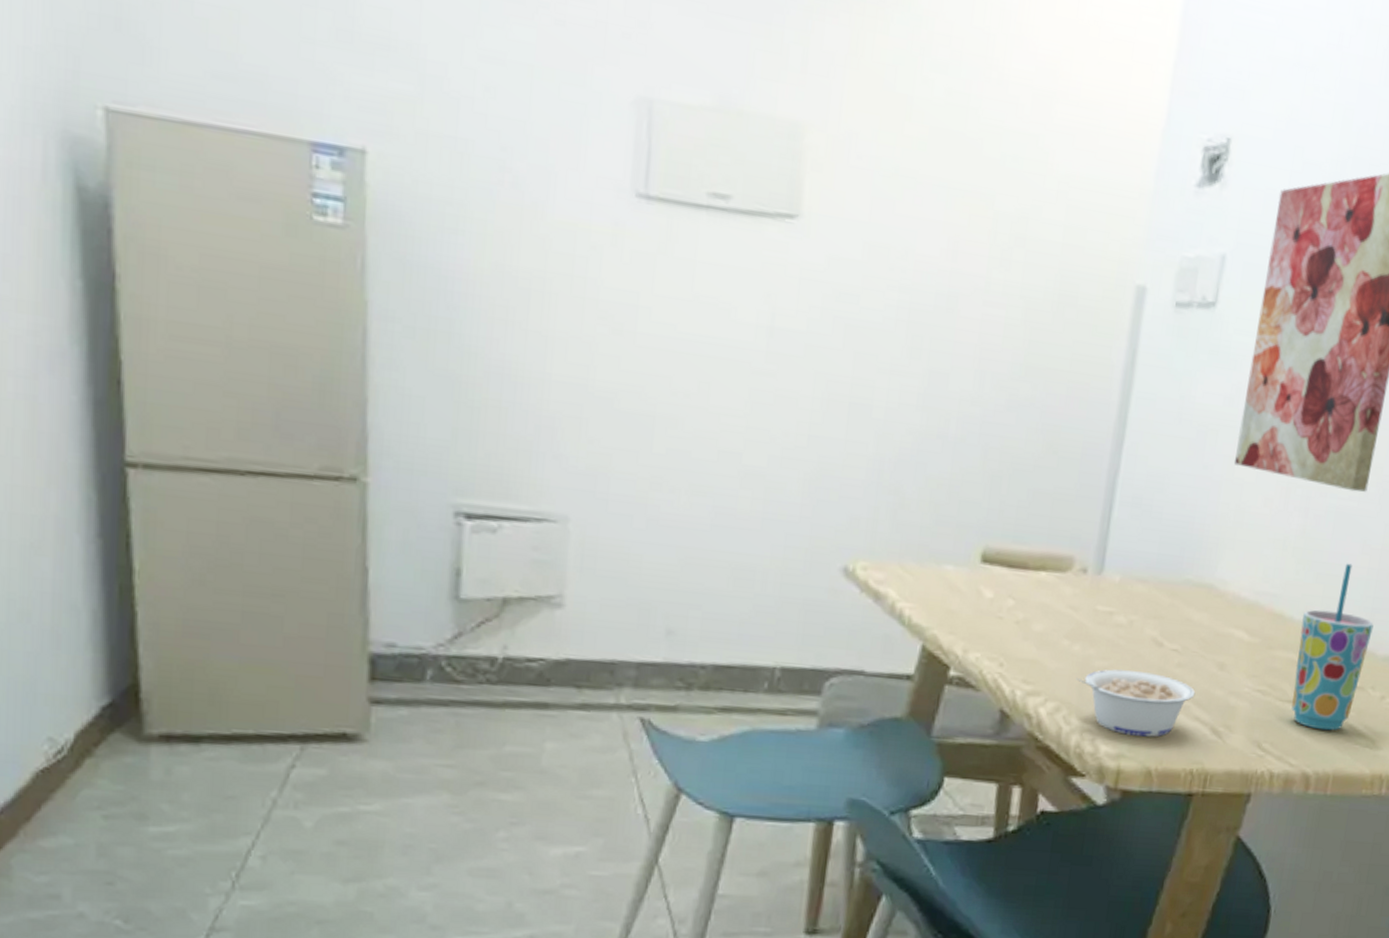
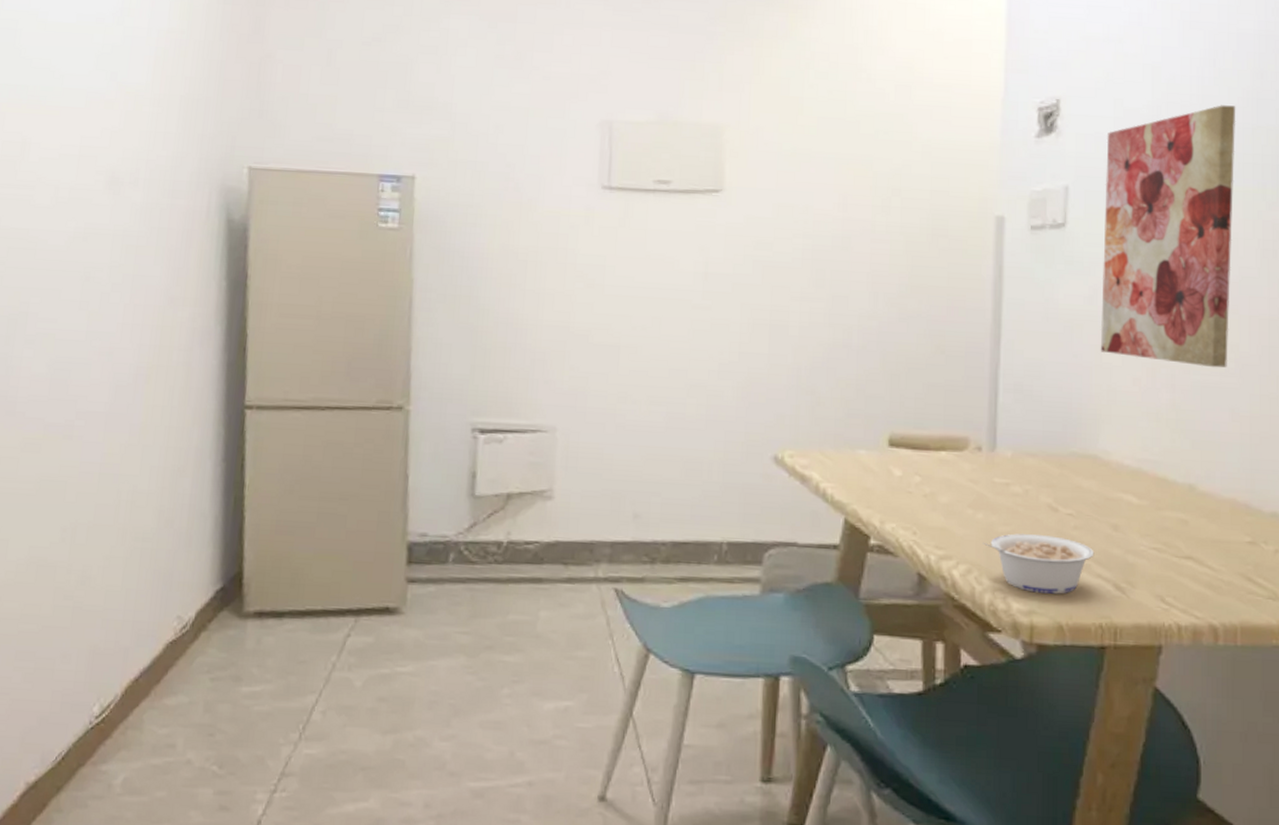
cup: present [1291,563,1374,731] -> none [1184,430,1255,584]

